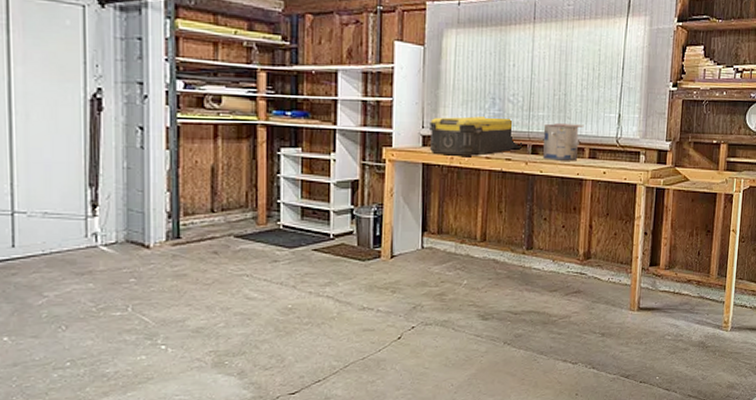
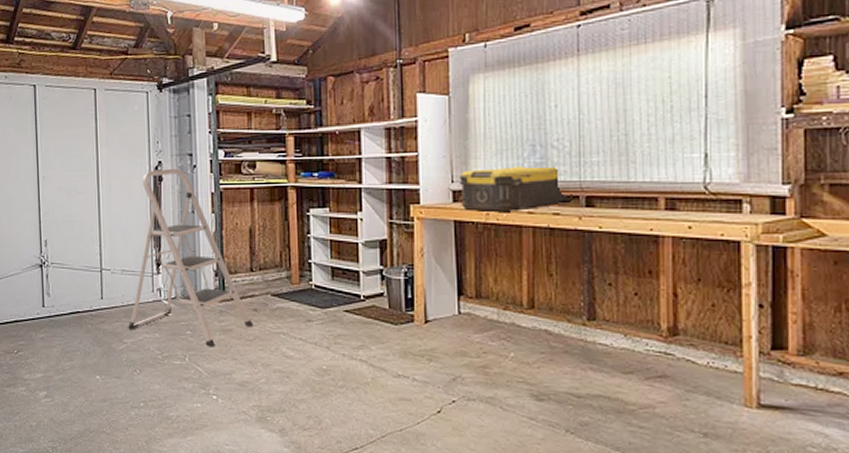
ladder: none [50,97,213,294] -> present [128,168,254,347]
paint can: present [543,123,584,161] -> none [599,169,656,214]

